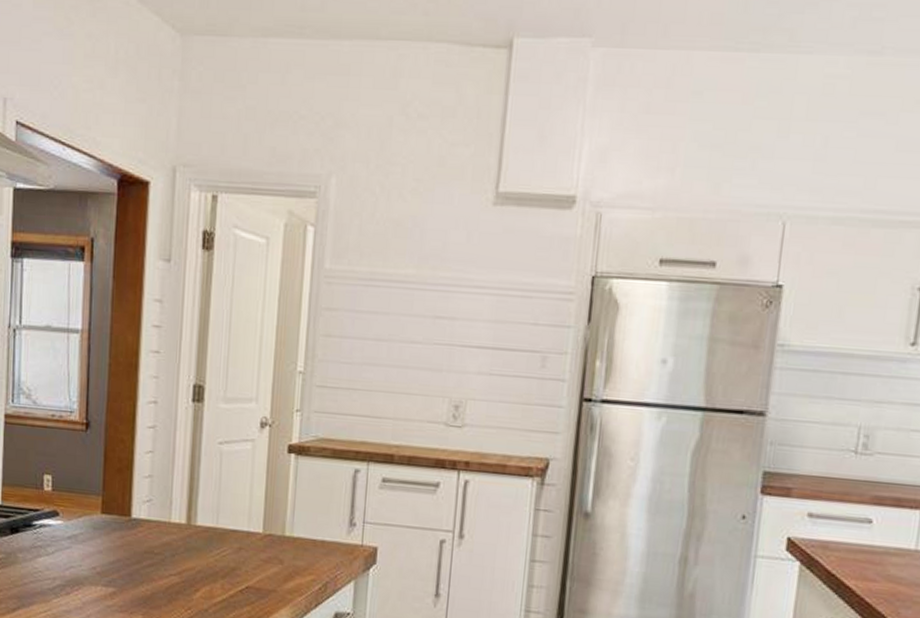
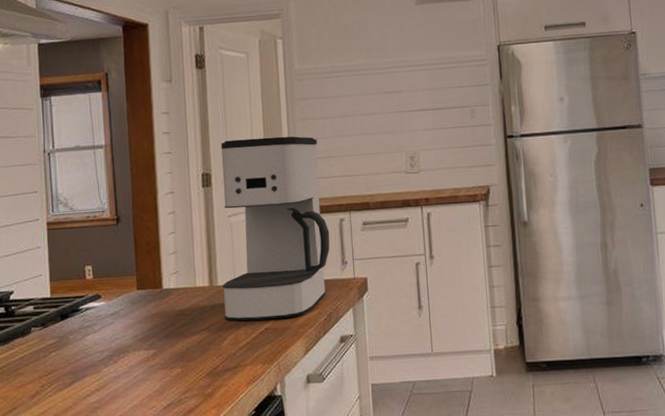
coffee maker: none [200,347,340,579] -> present [220,136,330,321]

